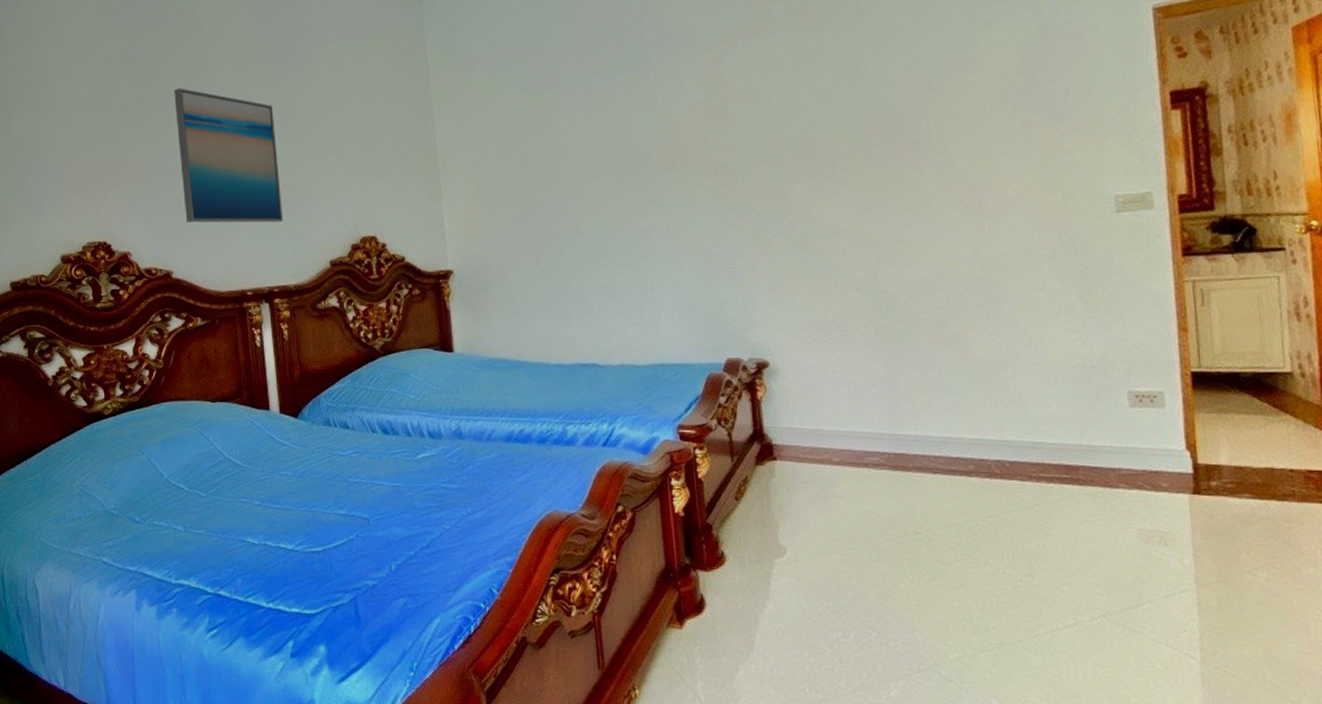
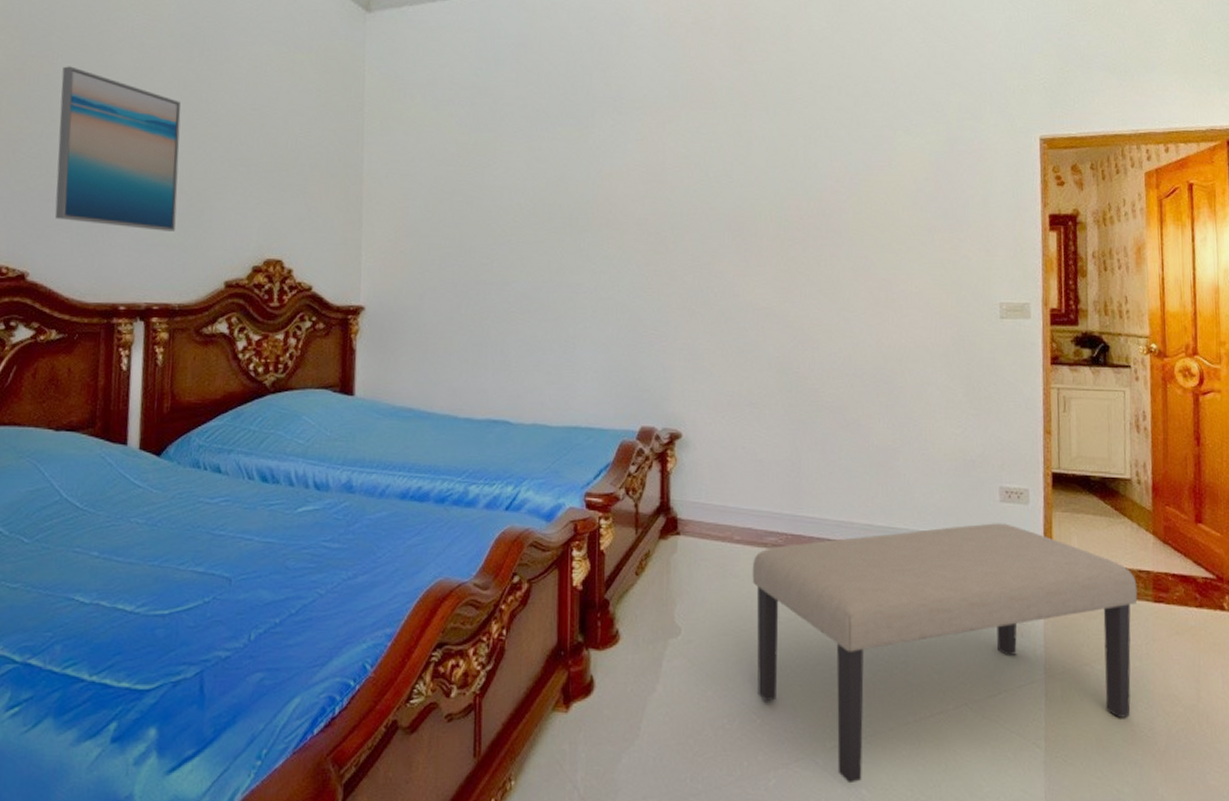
bench: none [854,429,1308,694] -> present [752,523,1138,784]

